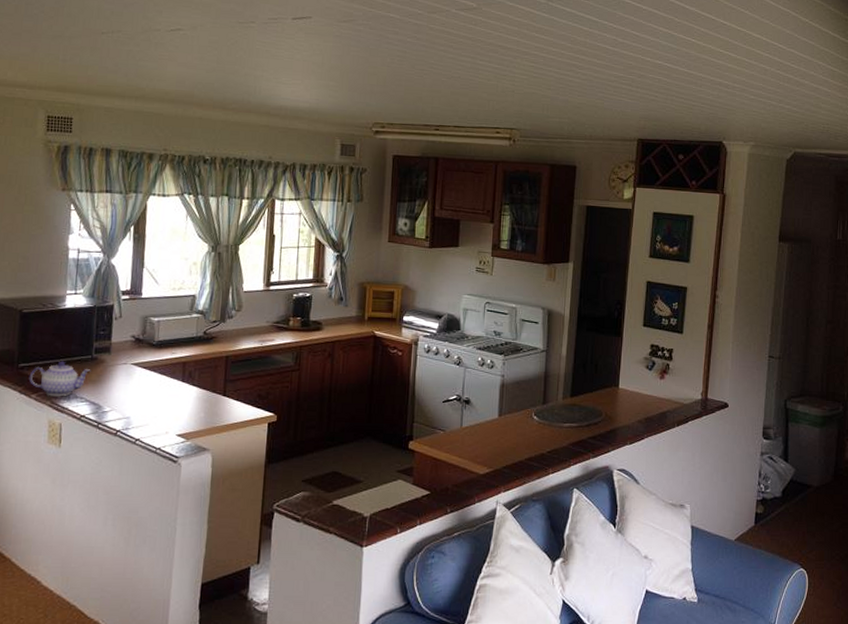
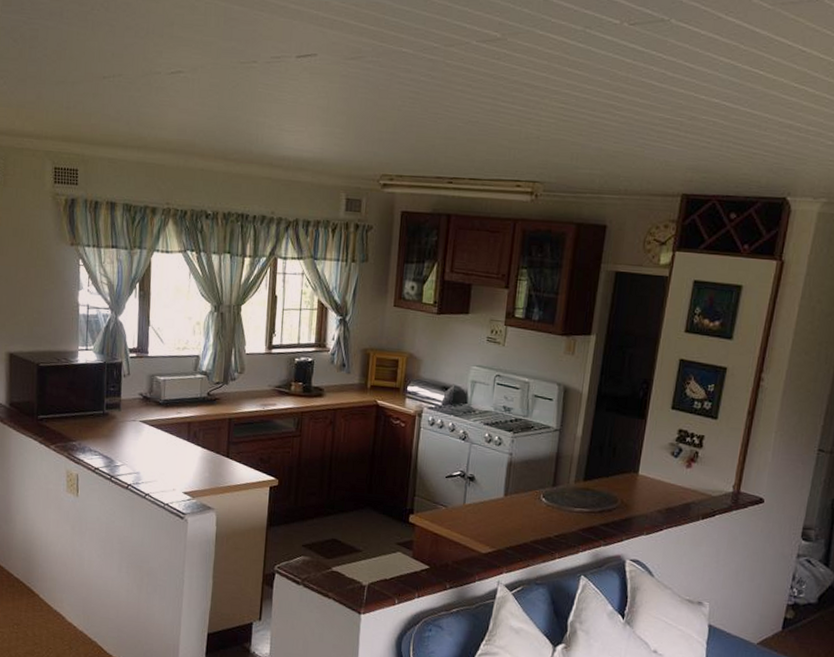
teapot: present [29,361,91,397] -> none [47,414,103,449]

